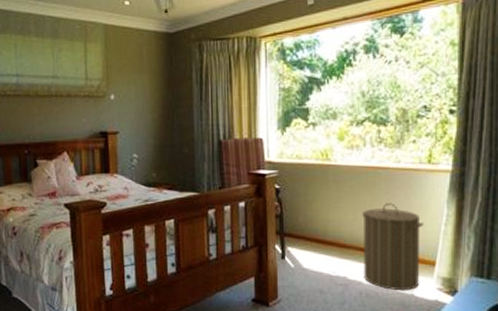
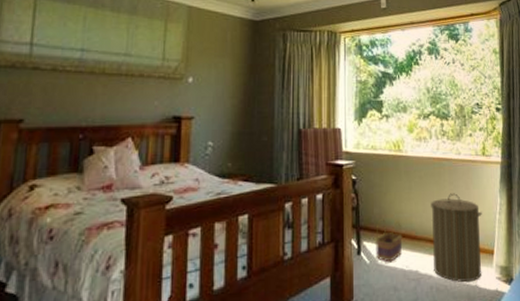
basket: none [300,227,330,267] -> present [375,219,403,263]

